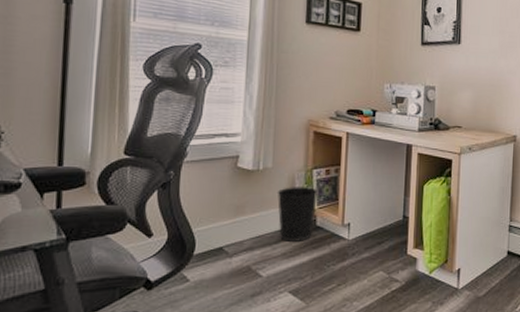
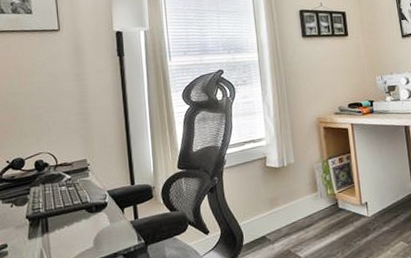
wastebasket: present [277,187,319,243] -> none [301,175,337,226]

